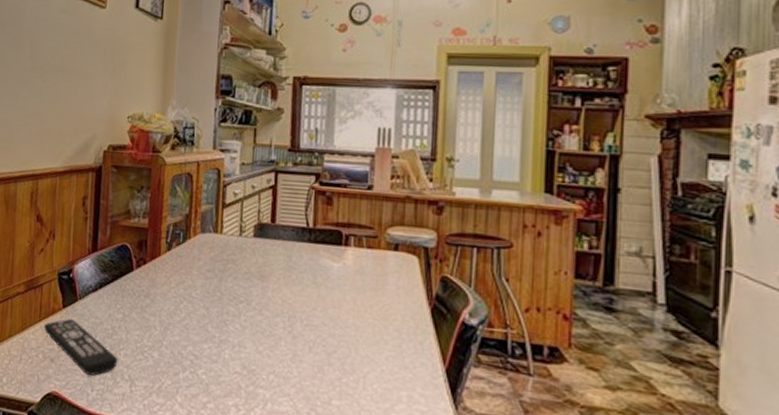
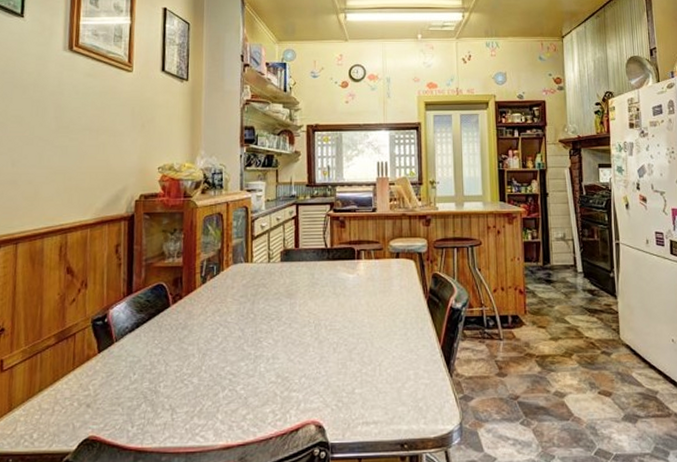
remote control: present [44,318,118,376] -> none [78,361,158,412]

